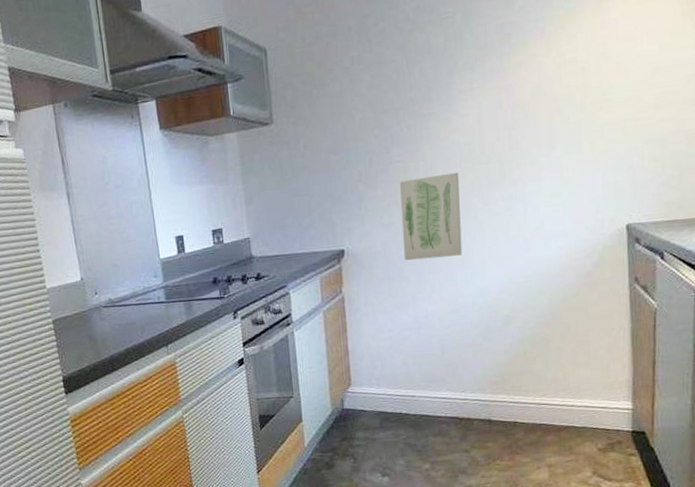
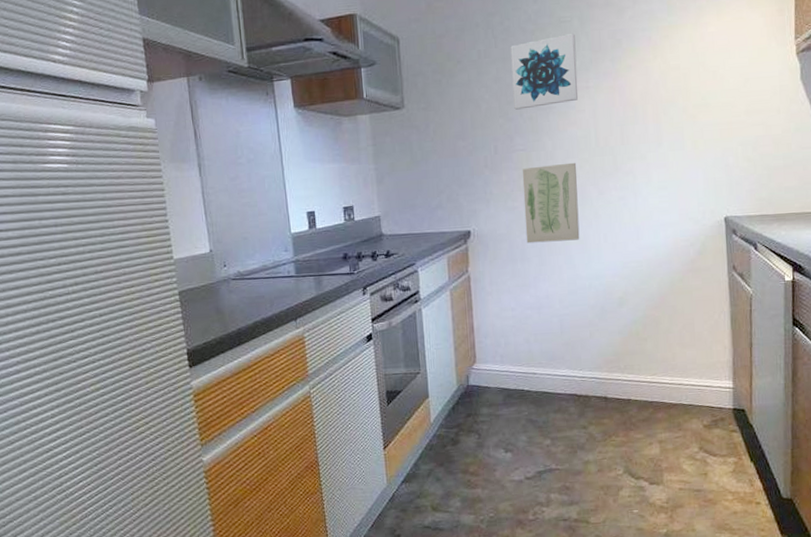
wall art: none [386,31,461,119] -> present [510,34,578,110]

